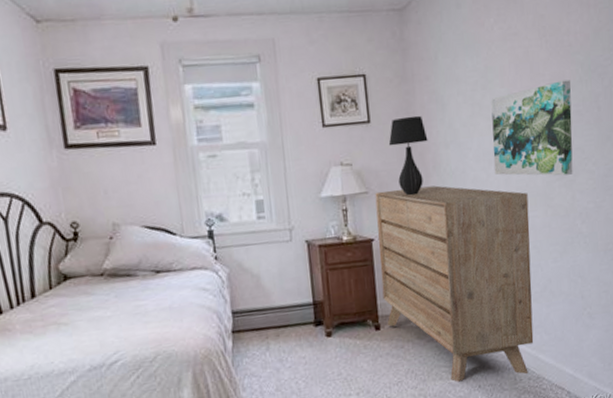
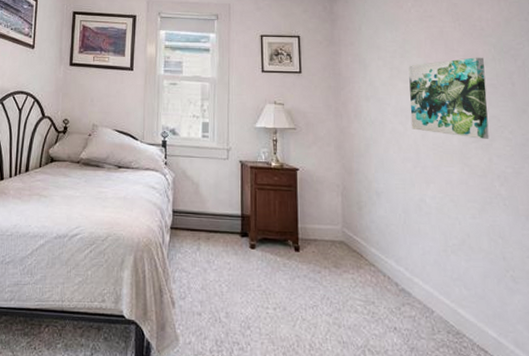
dresser: present [375,185,534,382] -> none [302,129,453,327]
table lamp: present [388,115,428,196] -> none [316,72,351,137]

